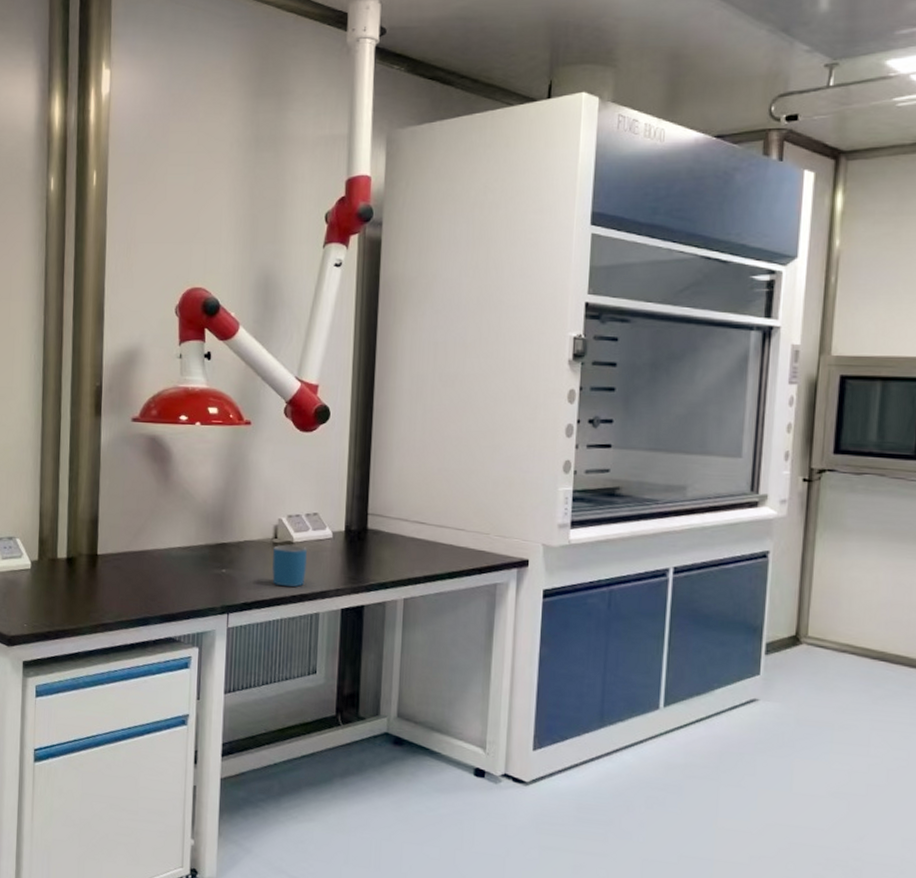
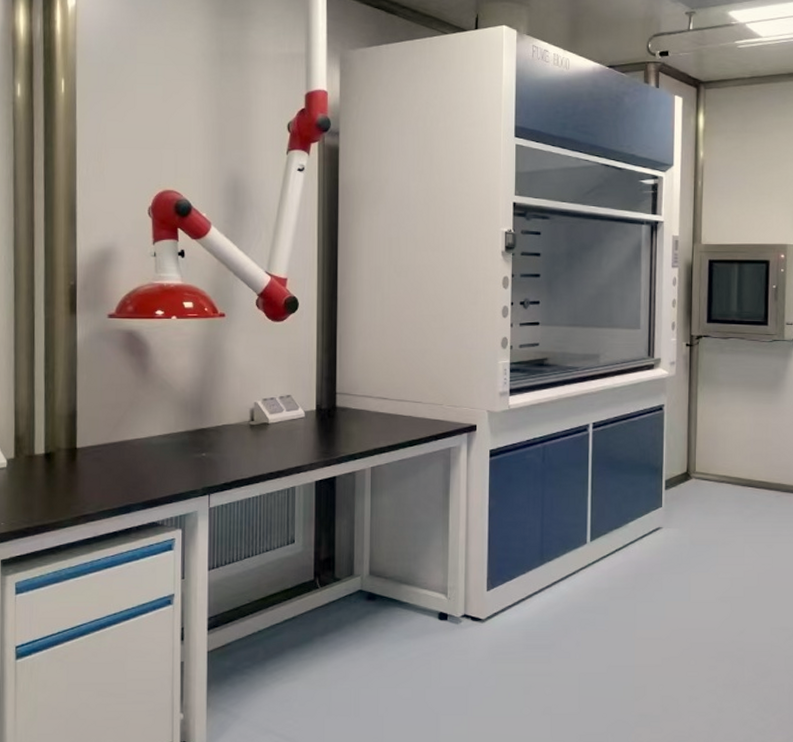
mug: present [271,544,308,588] -> none [249,426,283,465]

